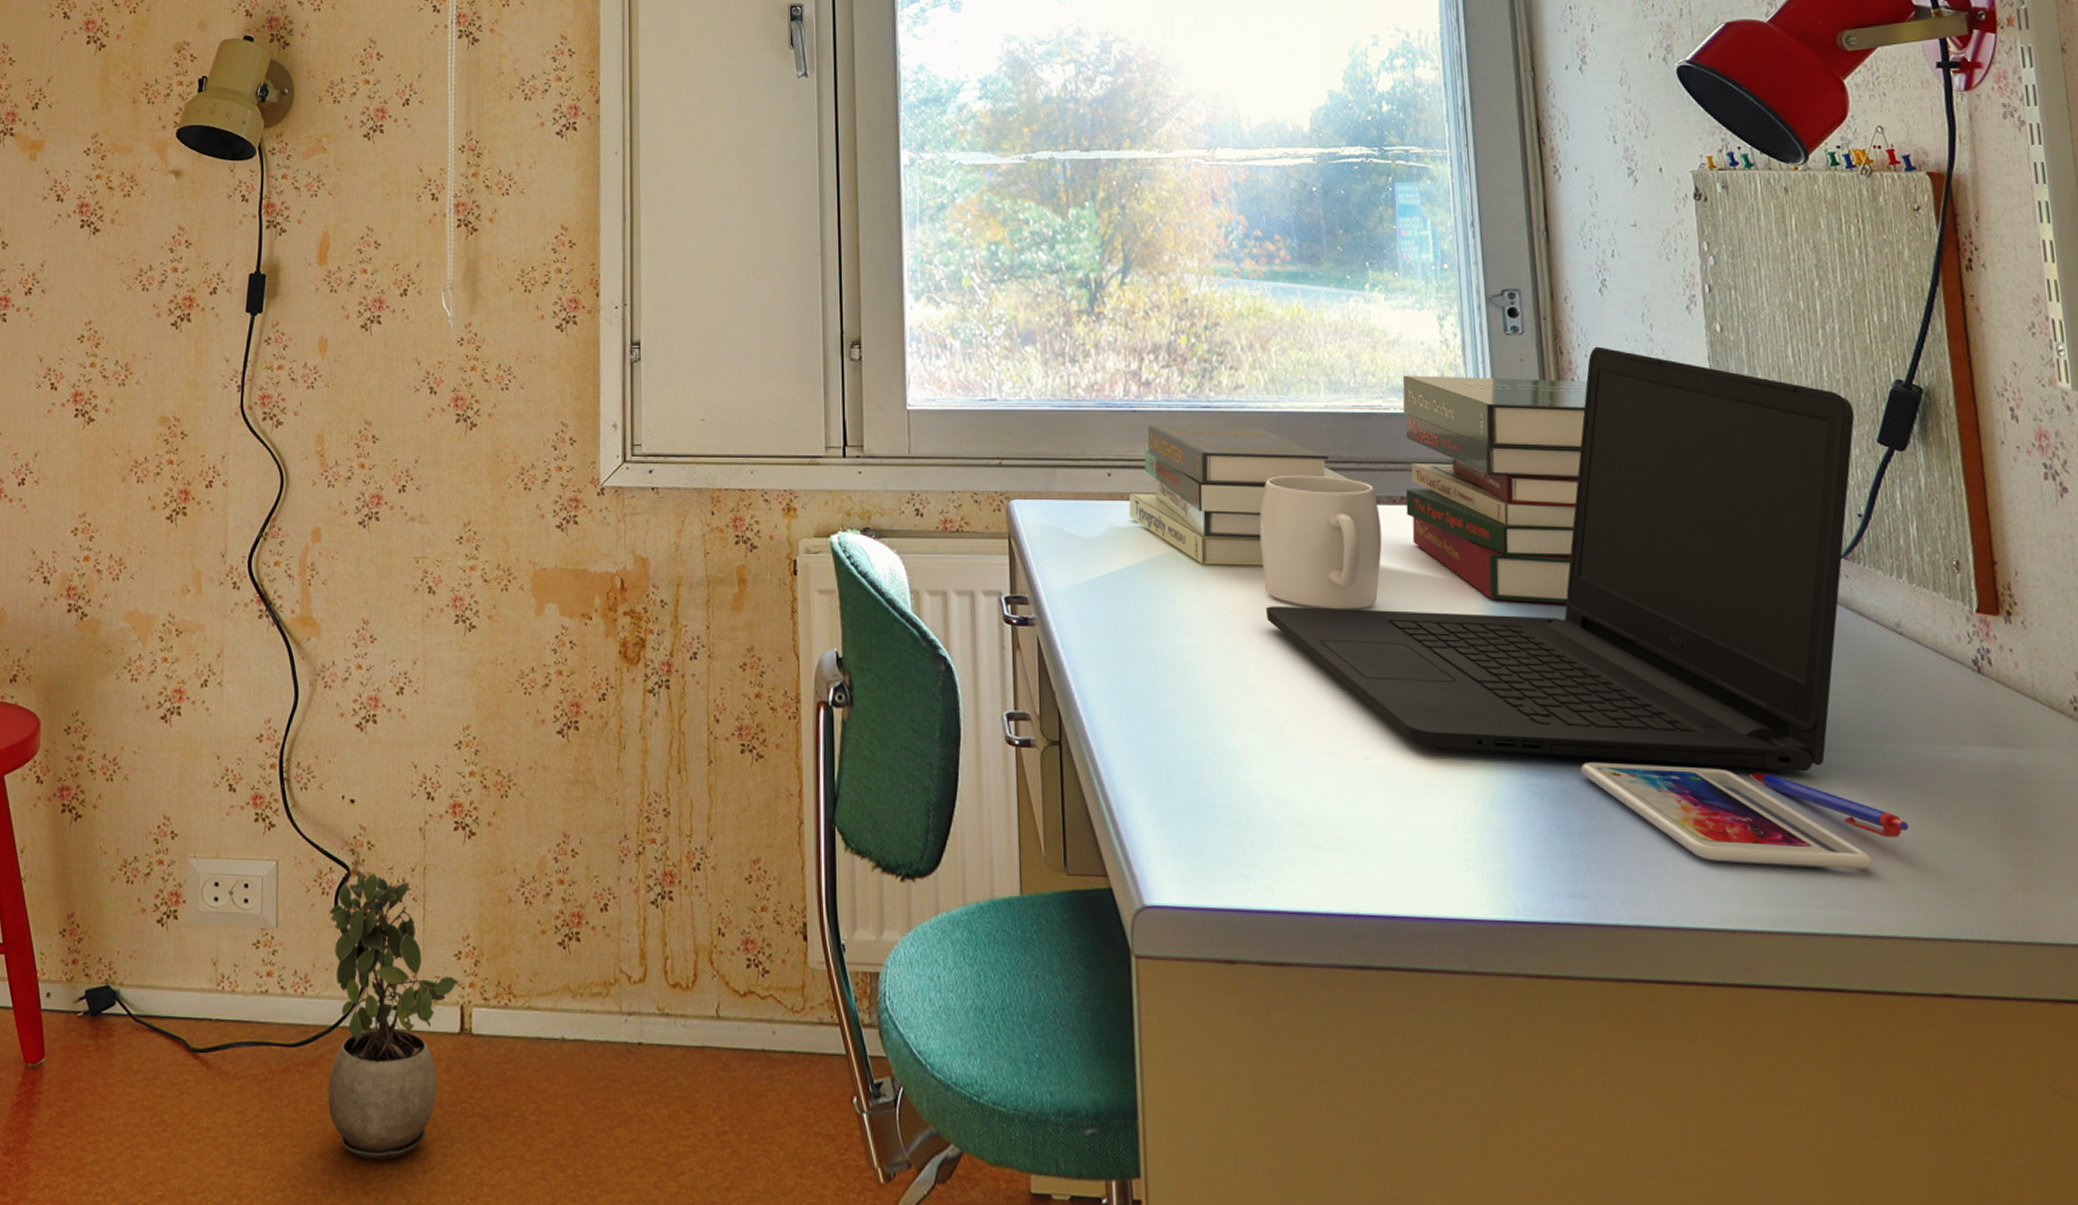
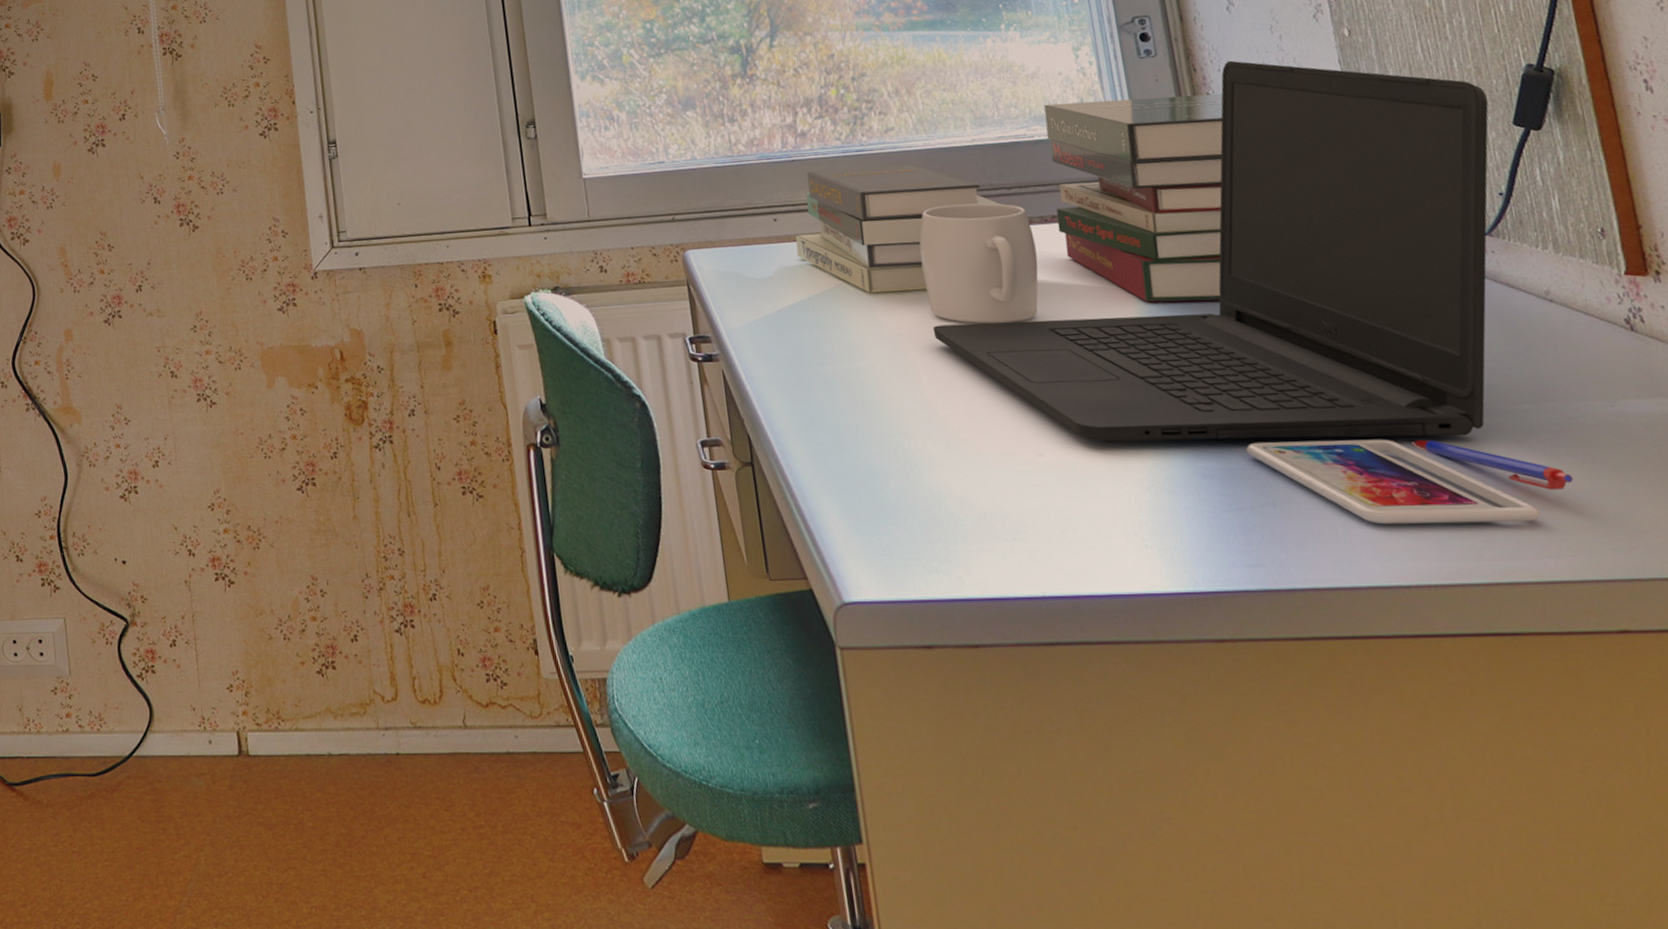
potted plant: present [327,870,459,1161] -> none [114,621,233,869]

